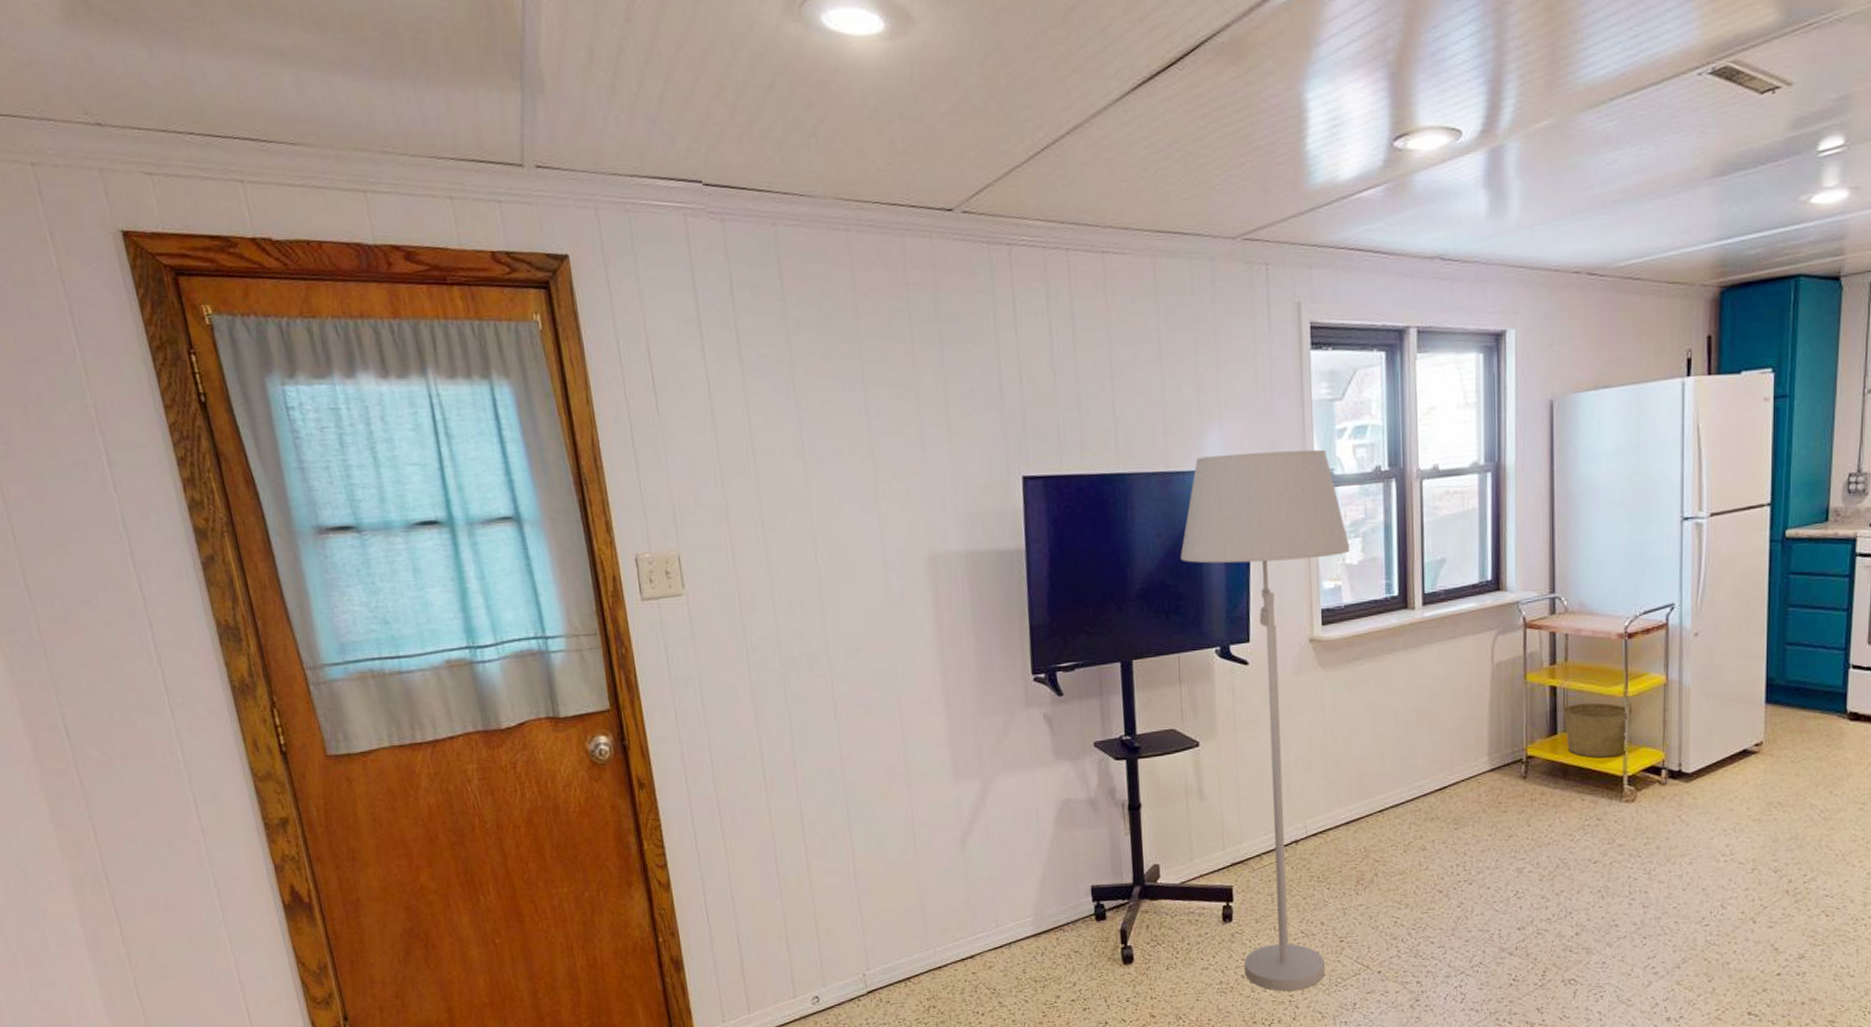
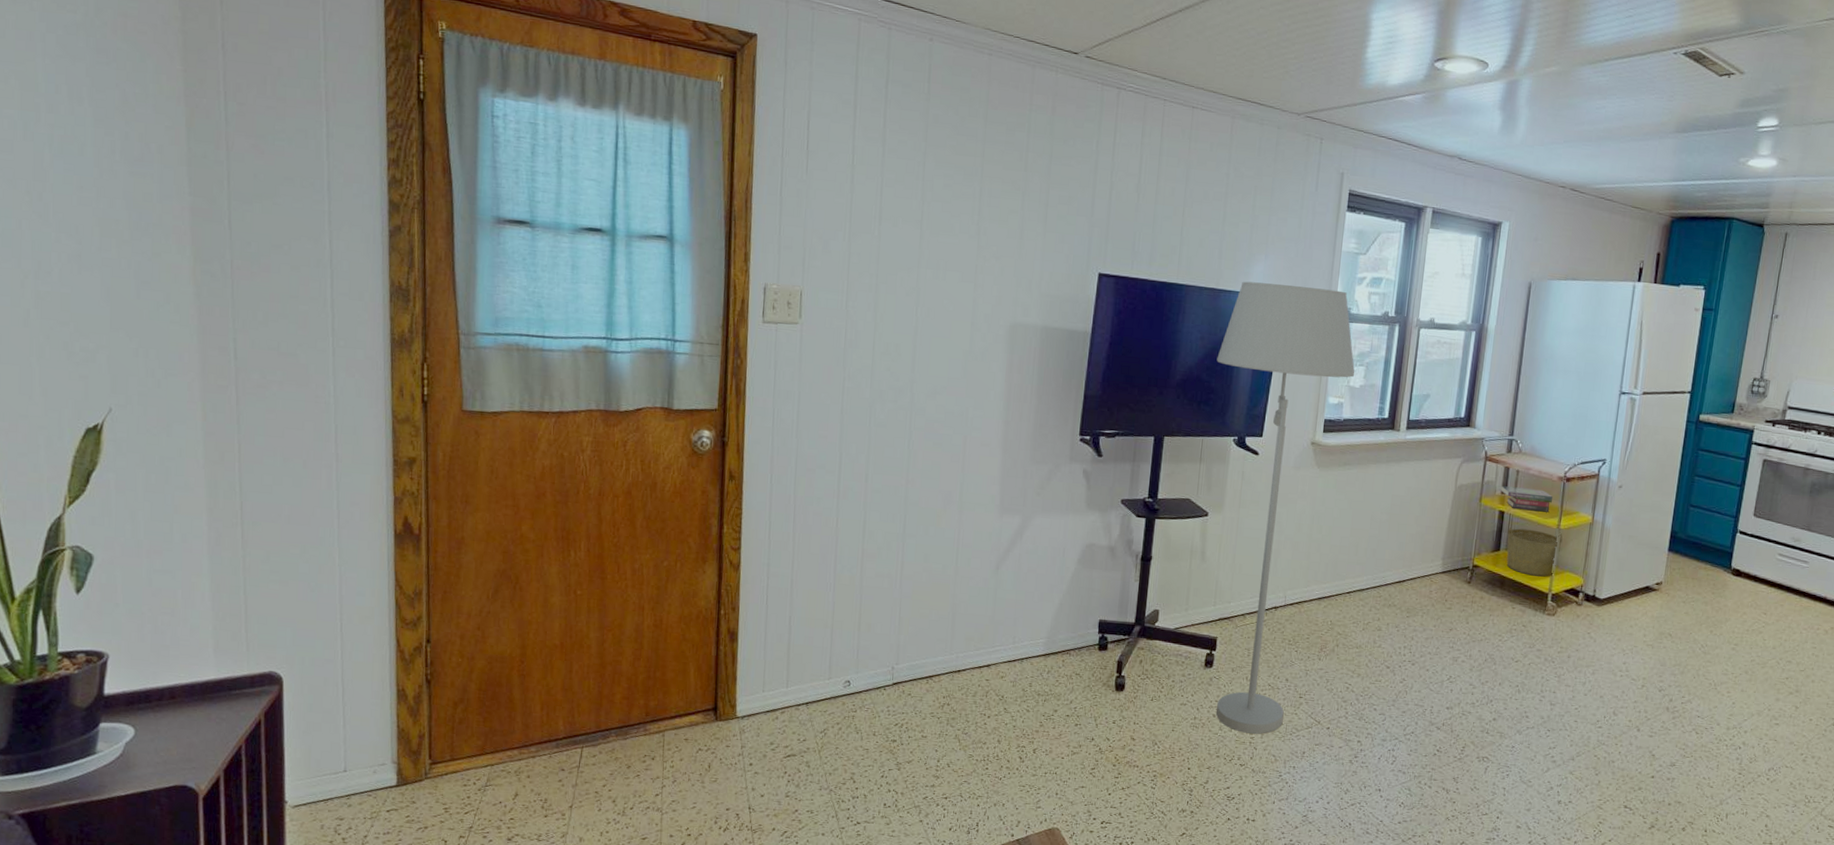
books: none [1548,653,1613,681] -> present [1501,486,1553,512]

